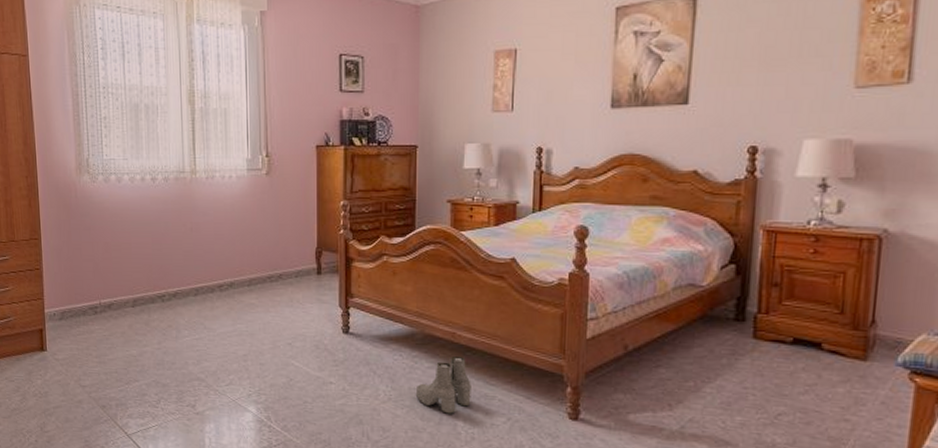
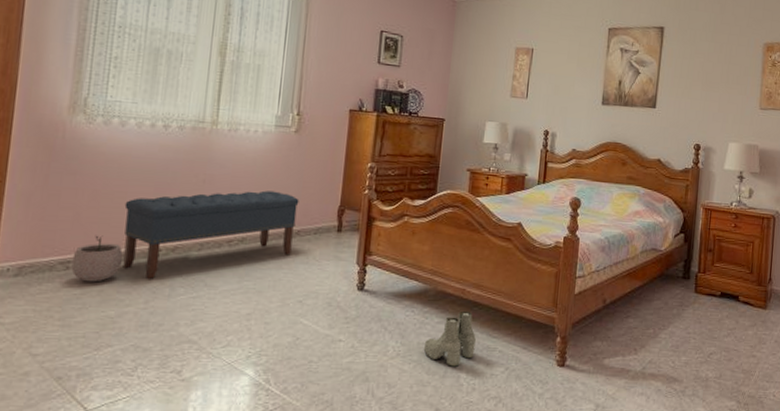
plant pot: none [98,283,136,325] -> present [71,235,124,283]
bench: none [130,235,278,322] -> present [123,190,299,279]

